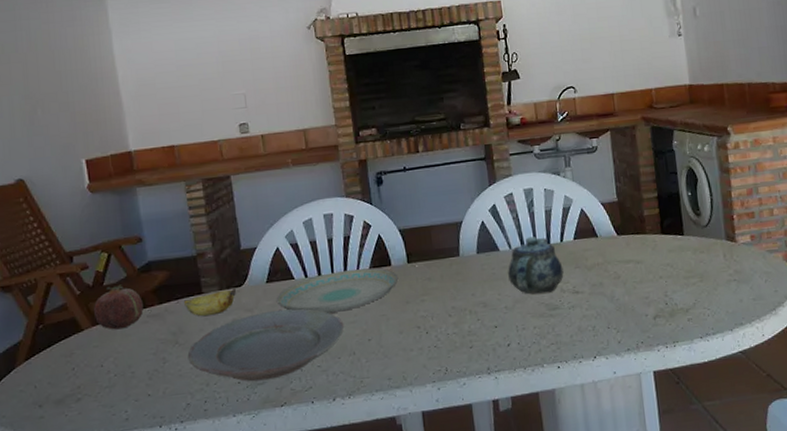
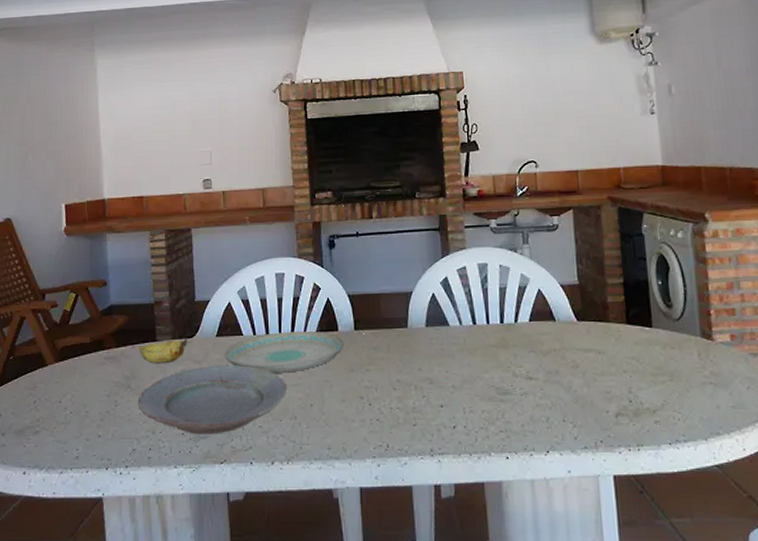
fruit: present [93,284,144,330] -> none [58,324,102,368]
teapot: present [508,236,564,295] -> none [457,314,517,376]

